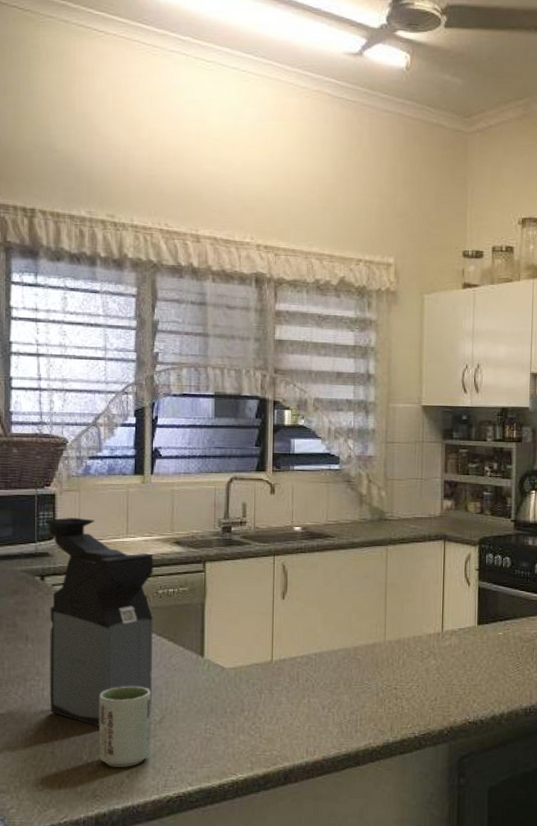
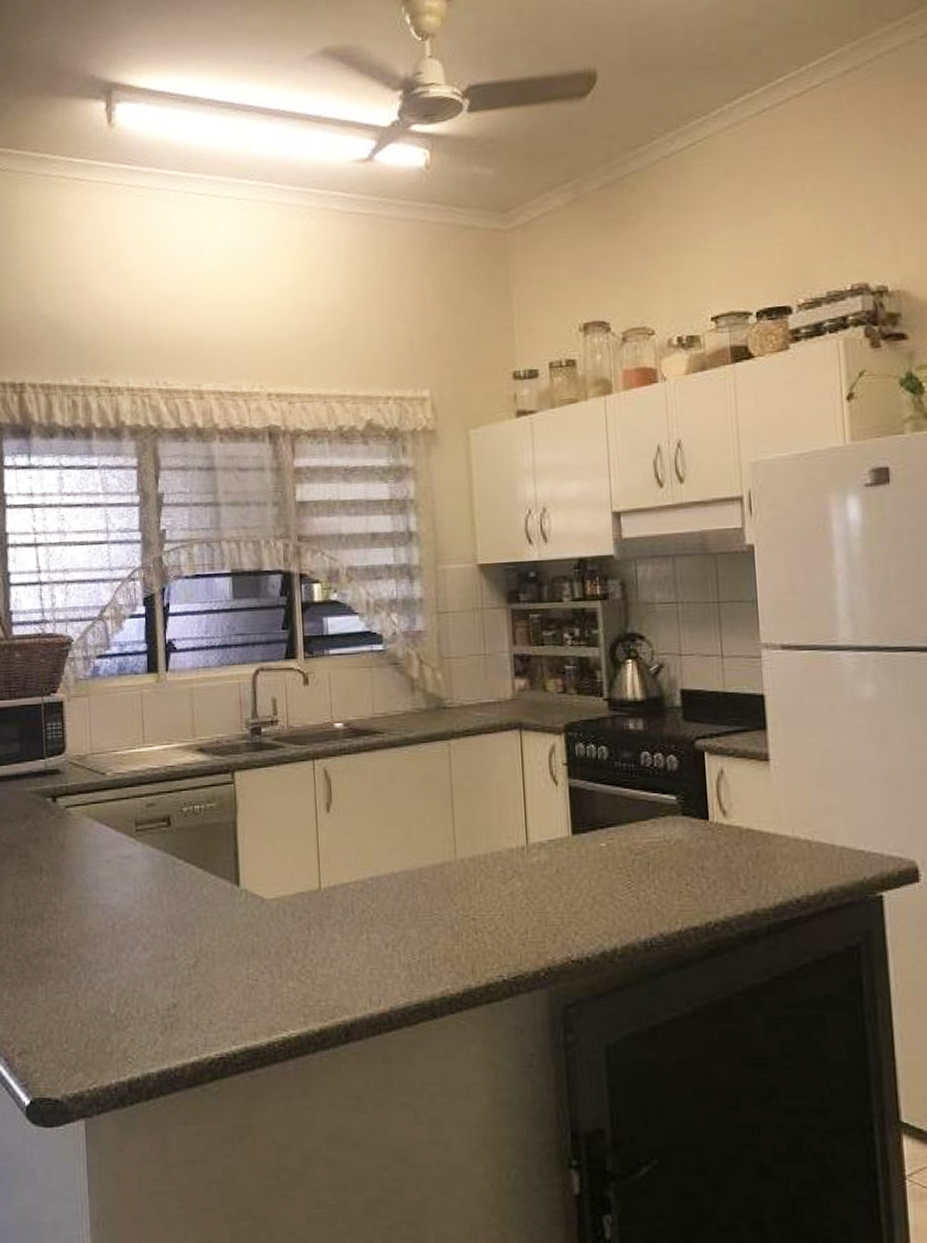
coffee maker: present [44,518,154,727] -> none [53,727,184,974]
cup: present [99,686,151,767] -> none [124,923,186,1022]

